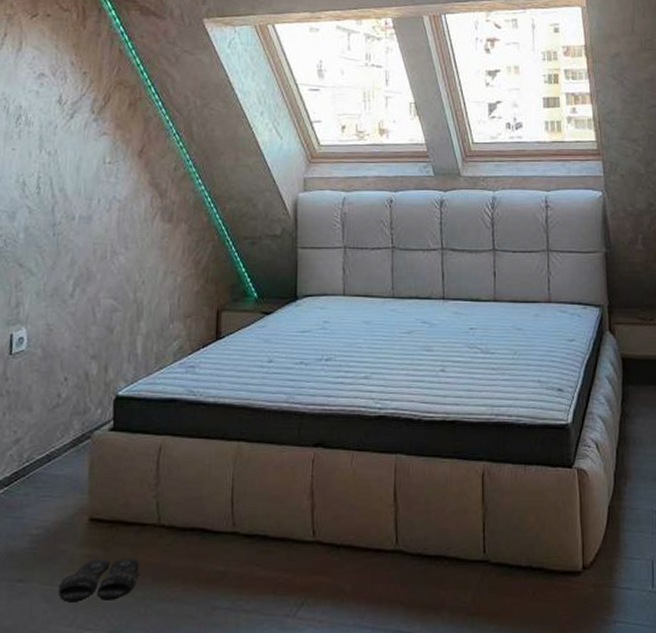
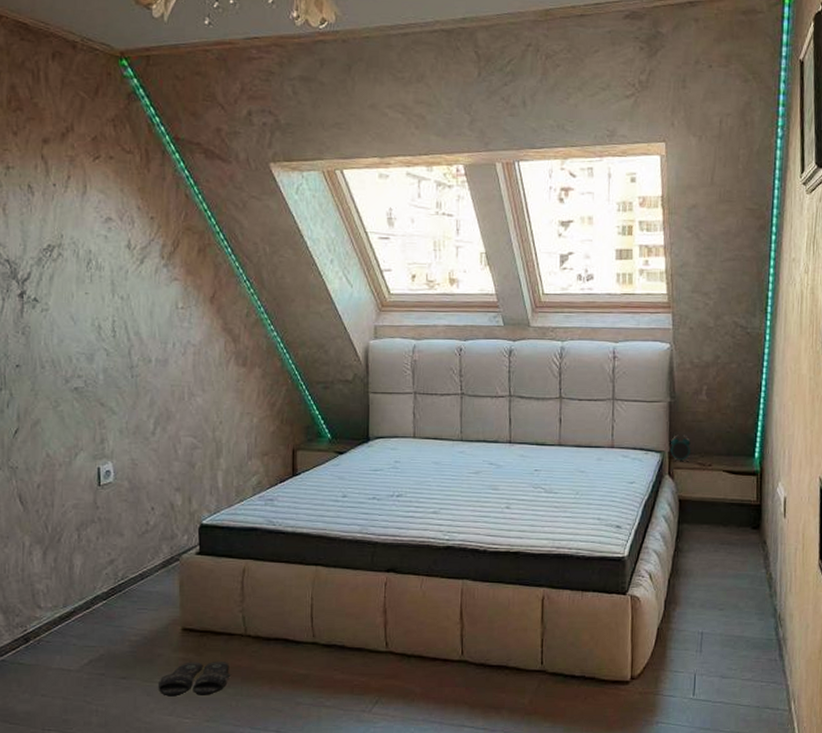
alarm clock: none [609,287,630,317] -> present [670,434,691,462]

